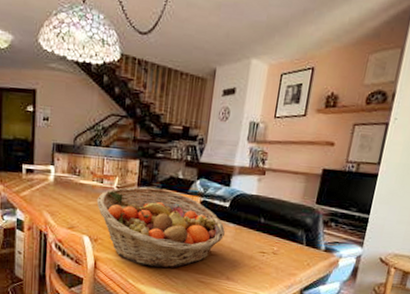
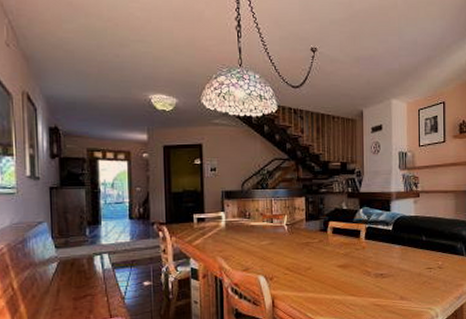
fruit basket: present [96,187,225,268] -> none [268,220,392,298]

